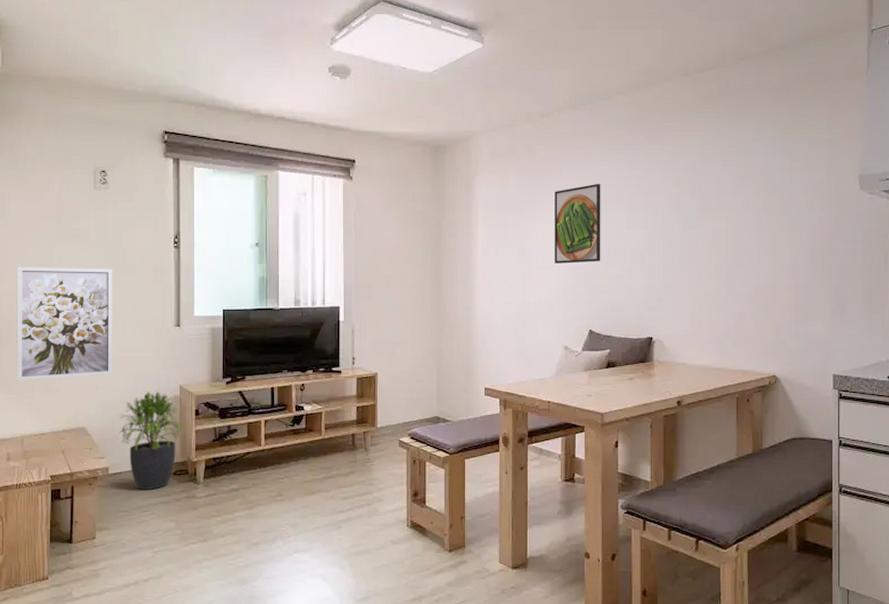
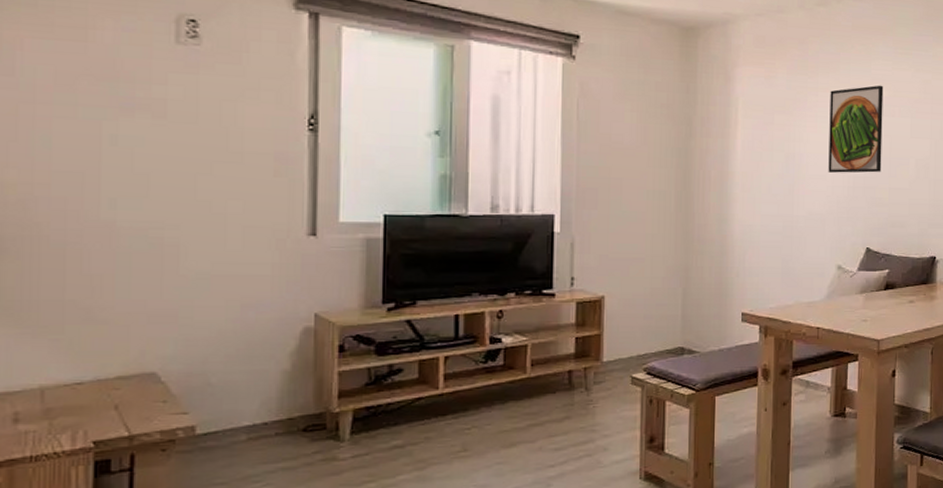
wall art: present [16,266,113,381] -> none [32,145,207,309]
potted plant: present [119,392,183,490] -> none [214,322,319,454]

